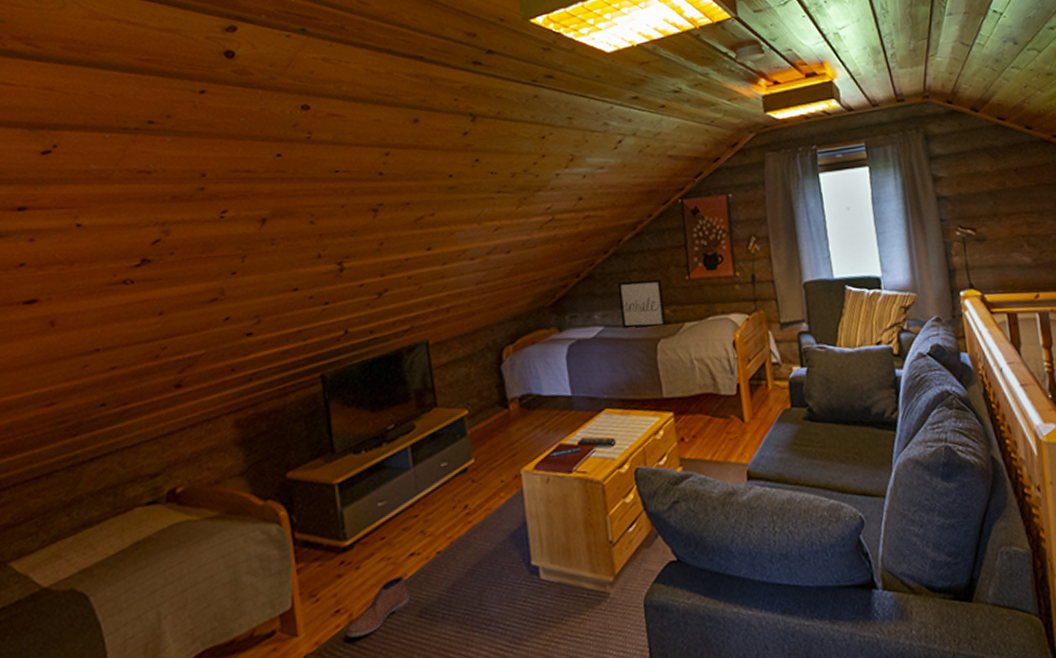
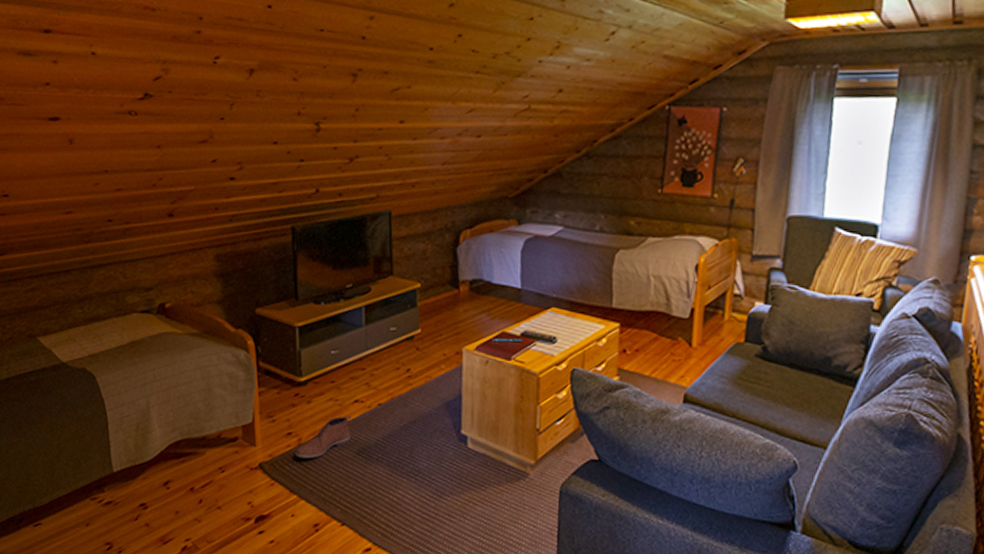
wall art: present [617,278,667,329] -> none [583,183,632,238]

